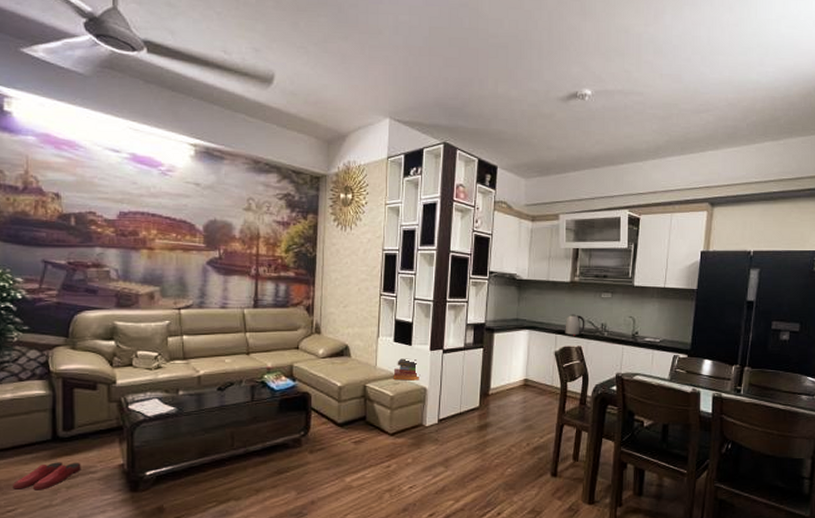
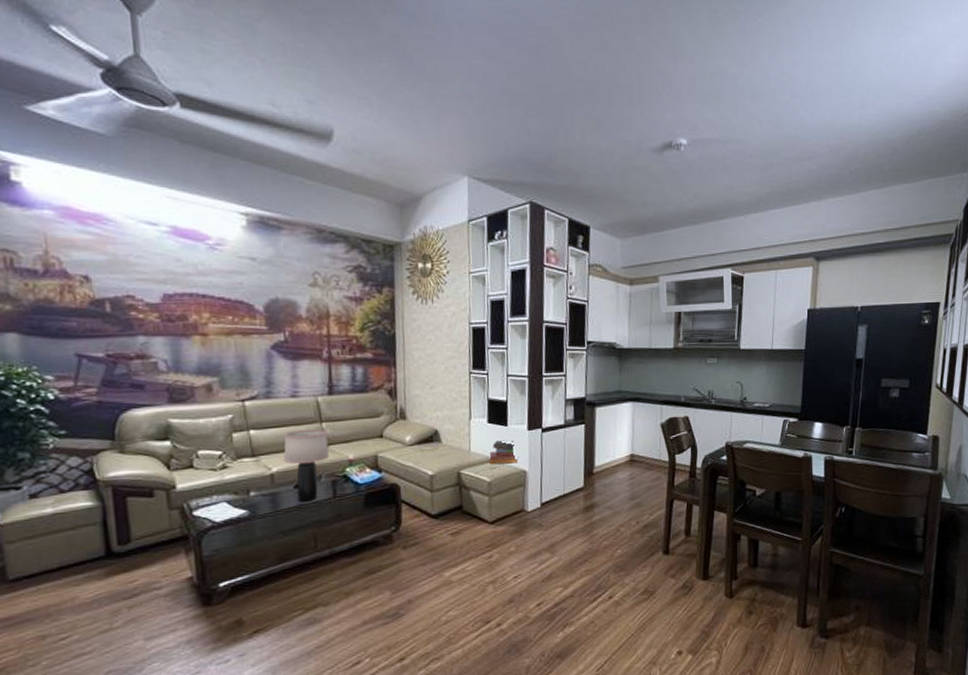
slippers: present [13,462,81,490] -> none [64,579,144,615]
table lamp: none [210,337,251,403] -> present [283,429,330,502]
kettle: present [565,314,585,337] -> none [670,382,691,407]

